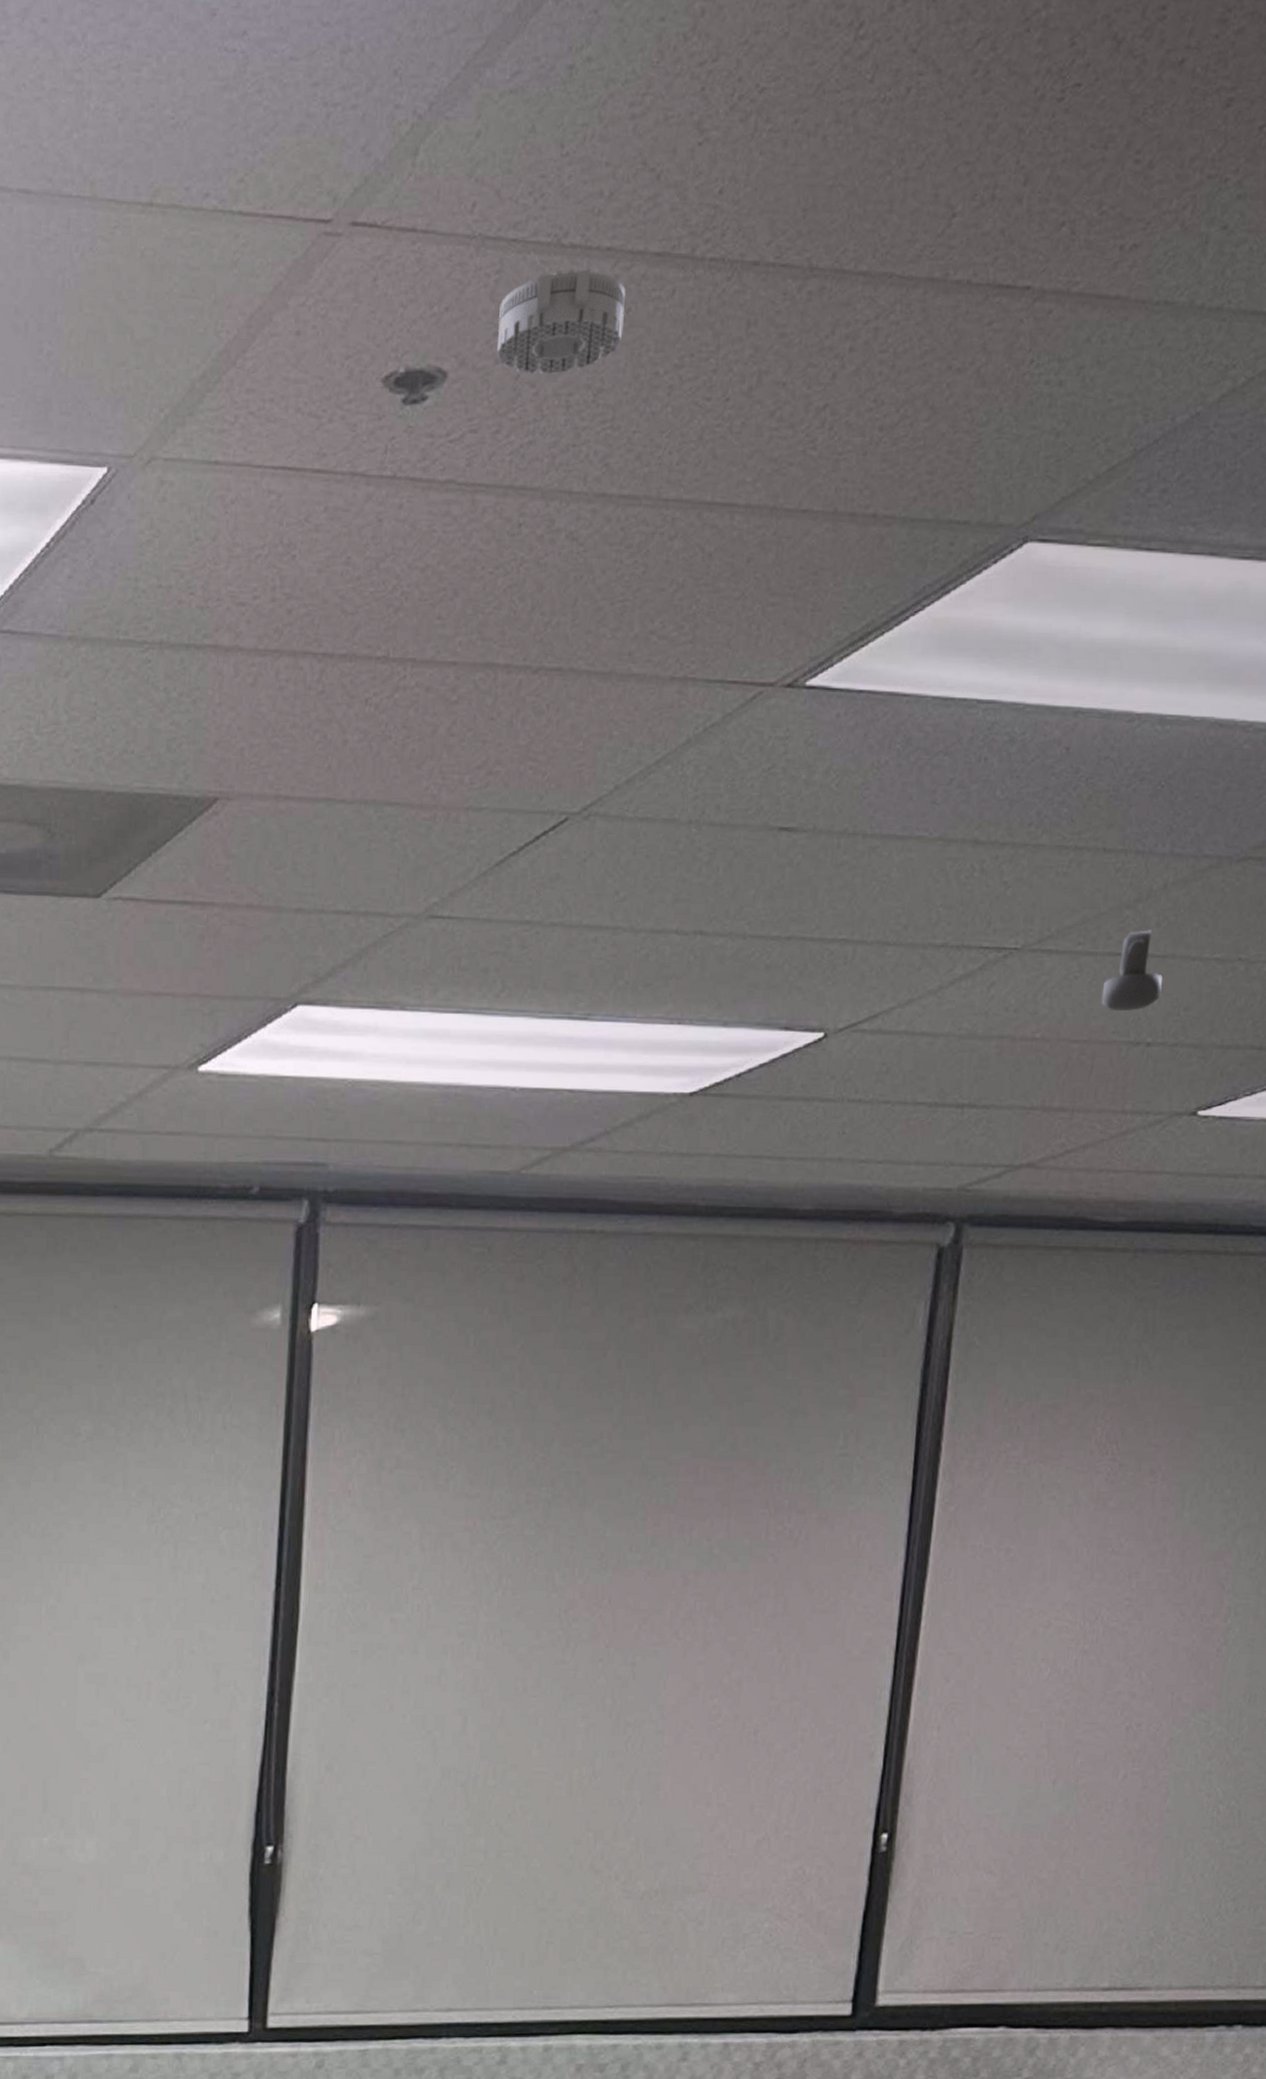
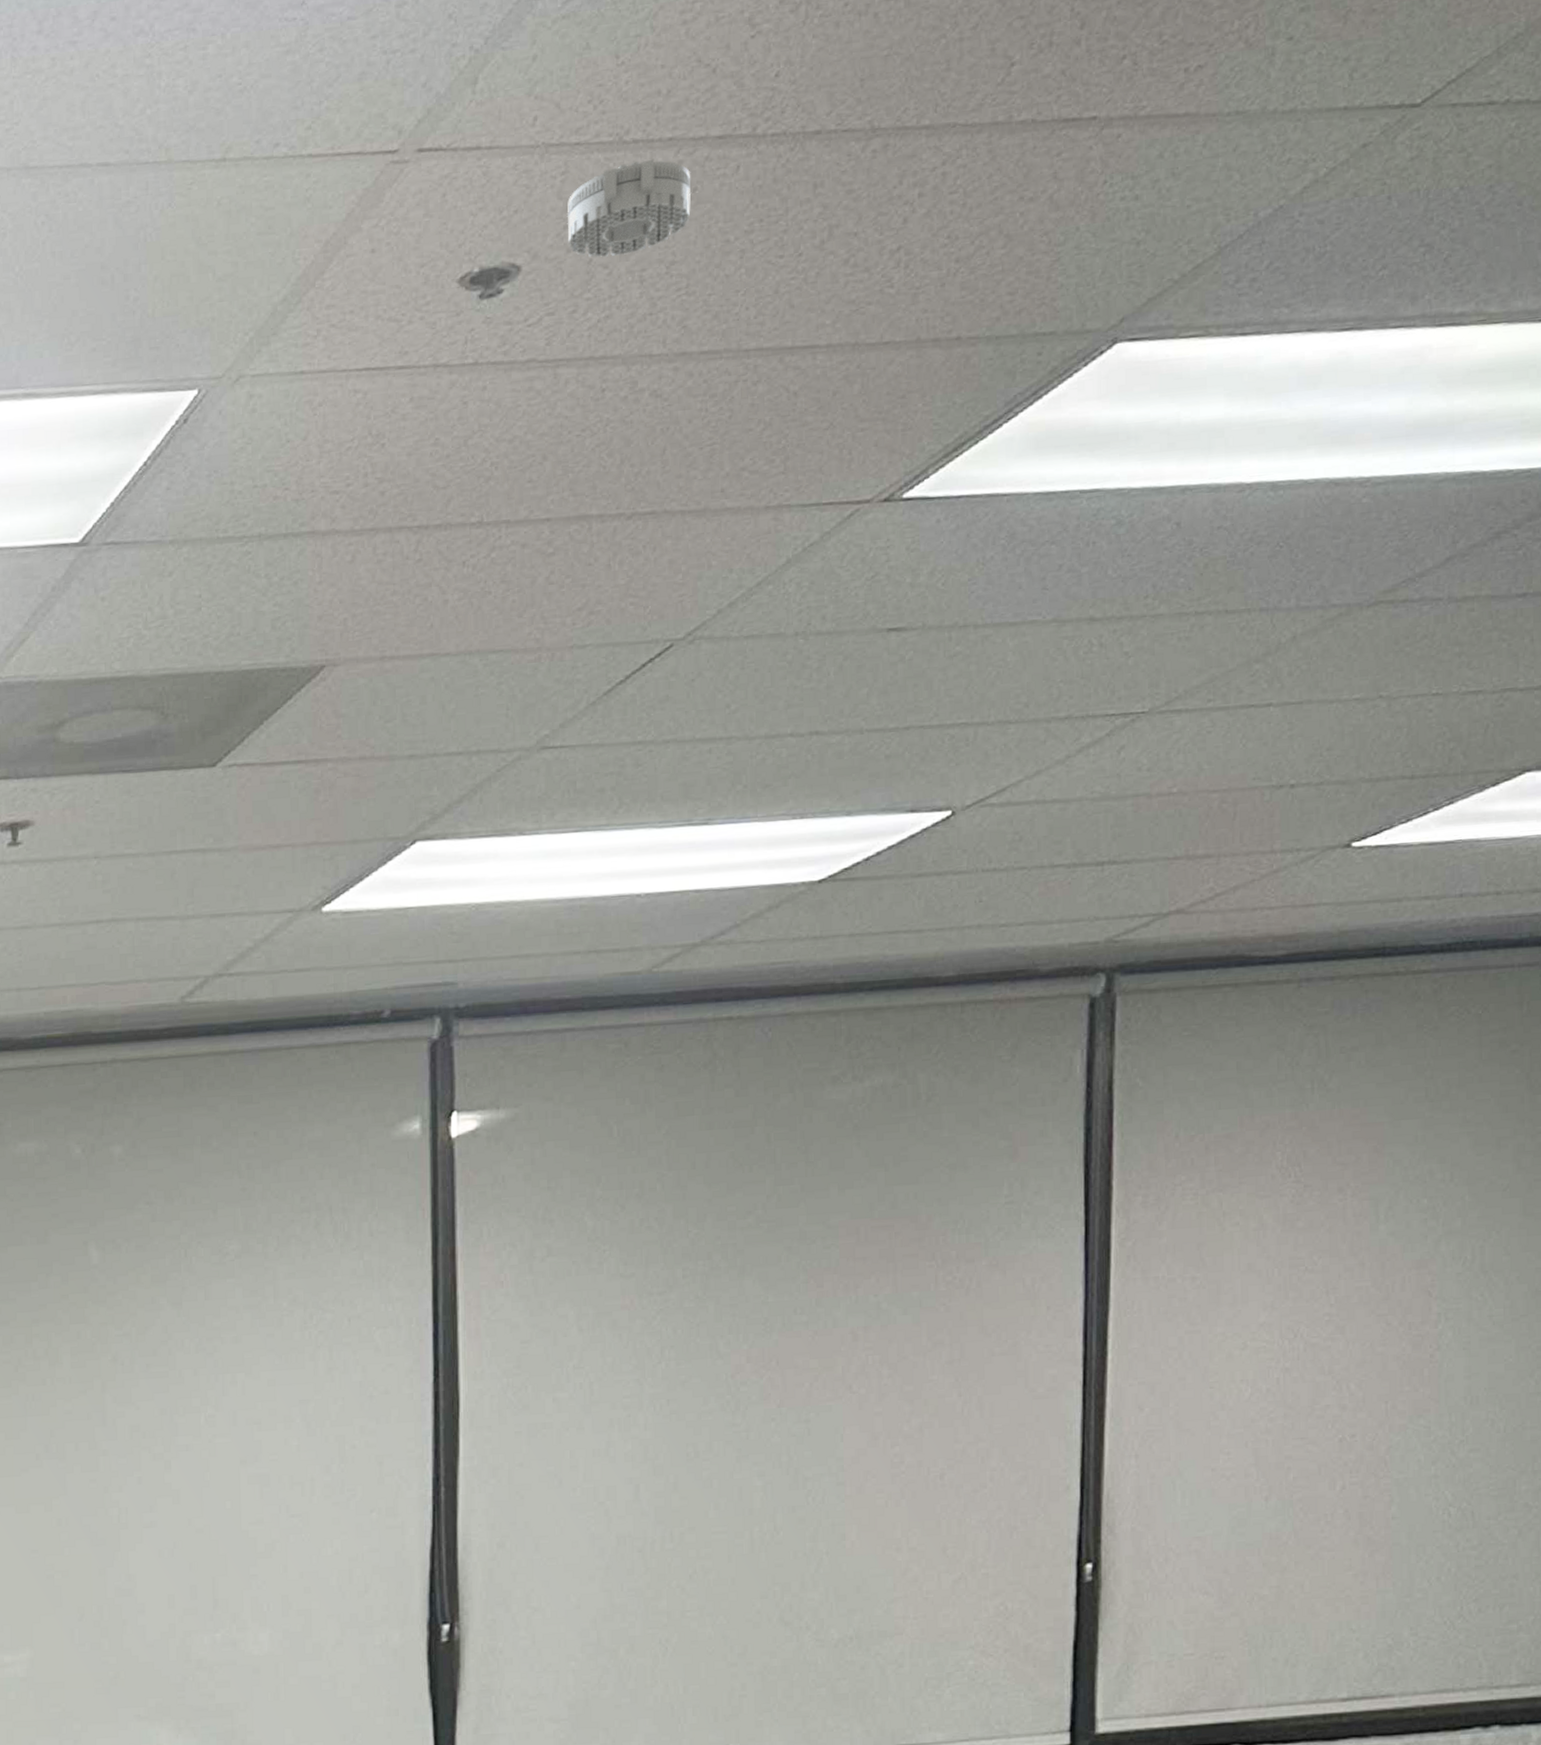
security camera: present [1101,930,1162,1012] -> none [1238,680,1301,759]

